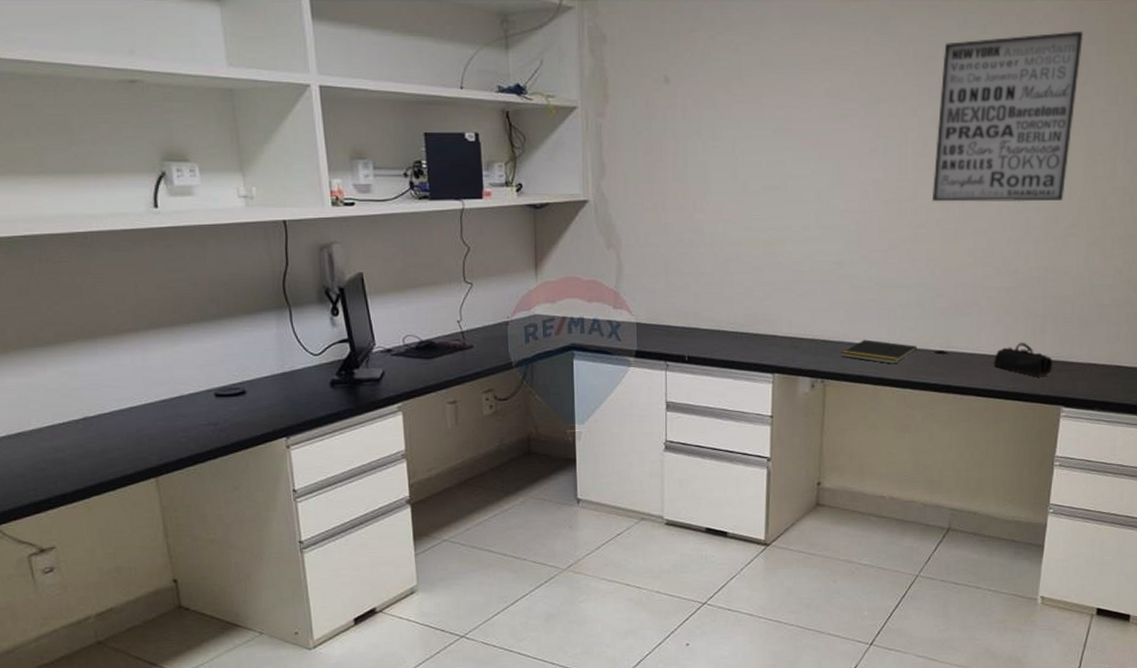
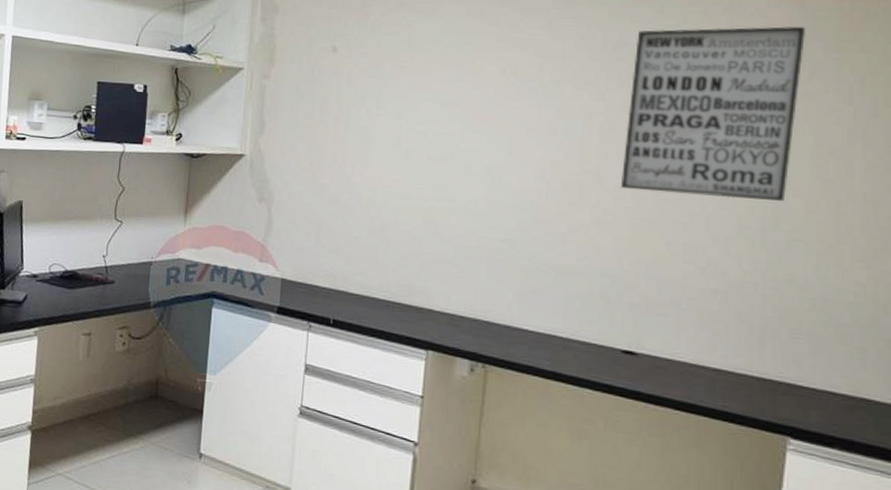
notepad: present [841,339,917,364] -> none [507,327,599,359]
pencil case: present [994,342,1053,376] -> none [697,354,775,398]

